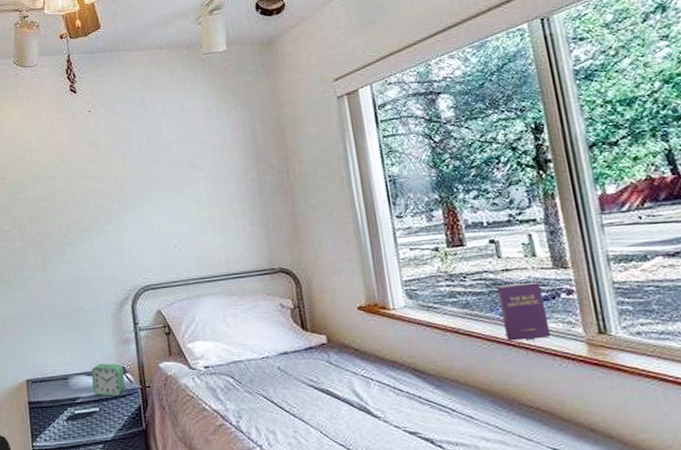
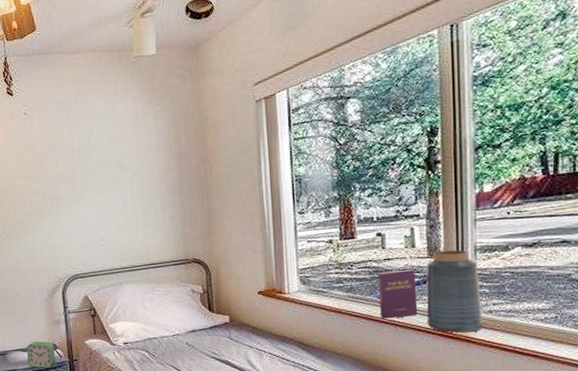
vase: none [553,259,633,360] -> present [426,250,483,334]

